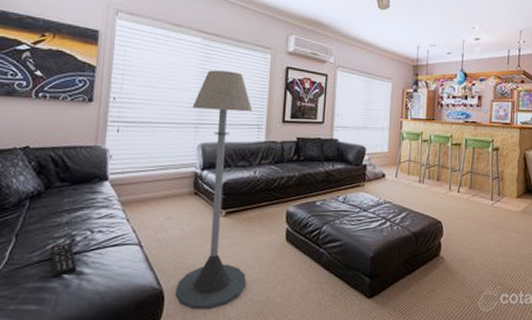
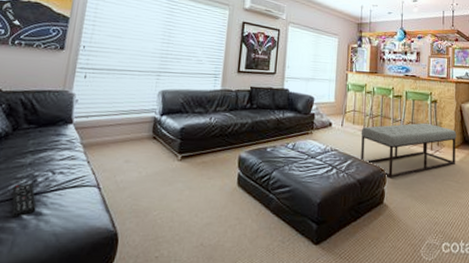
floor lamp: present [175,70,252,310] -> none [128,23,210,253]
bench: none [416,172,519,231] -> present [361,122,457,179]

